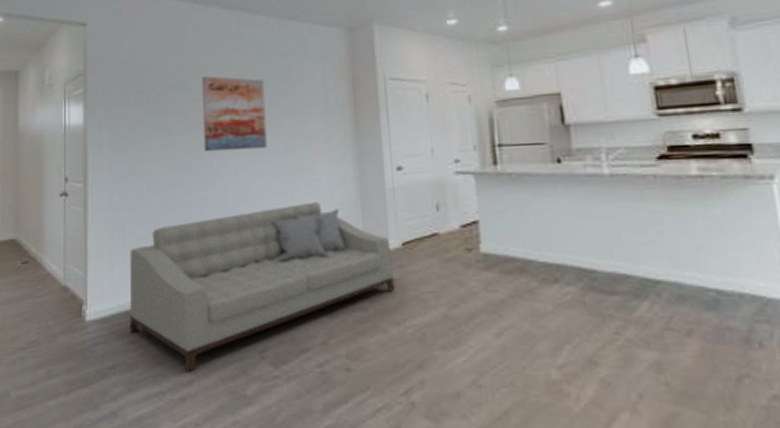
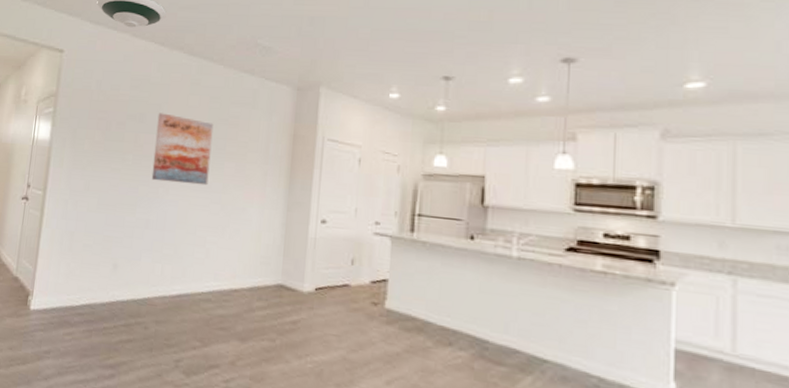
sofa: present [129,202,395,371] -> none [66,239,304,367]

